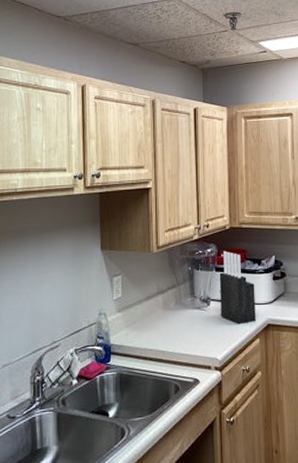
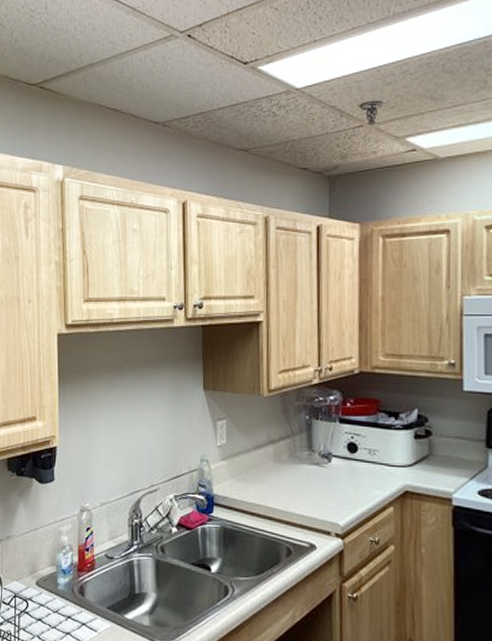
knife block: present [219,251,256,325] -> none [343,399,390,488]

